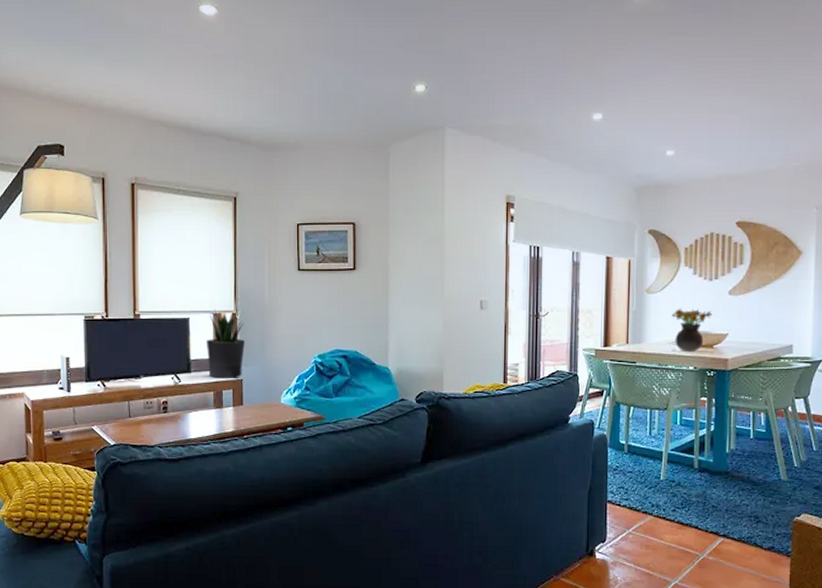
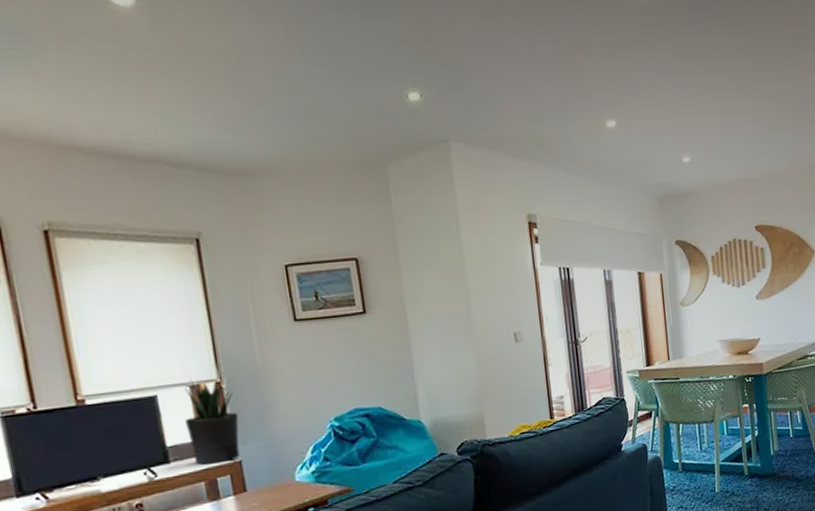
flower arrangement: present [672,308,712,353] -> none [707,317,744,362]

